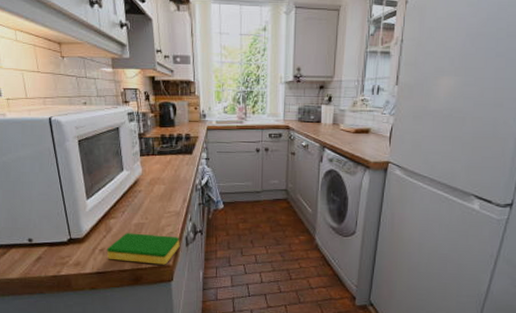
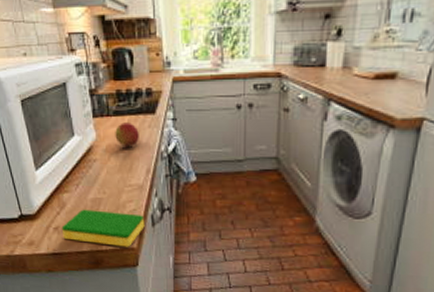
apple: none [158,161,178,181] -> present [115,123,139,148]

